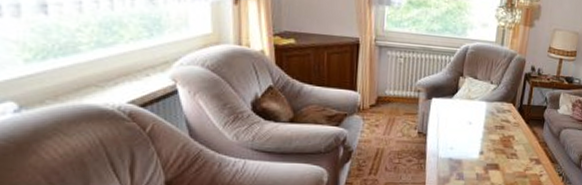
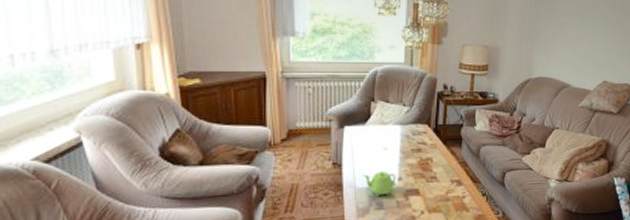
teapot: none [446,143,478,168] -> present [363,170,397,196]

